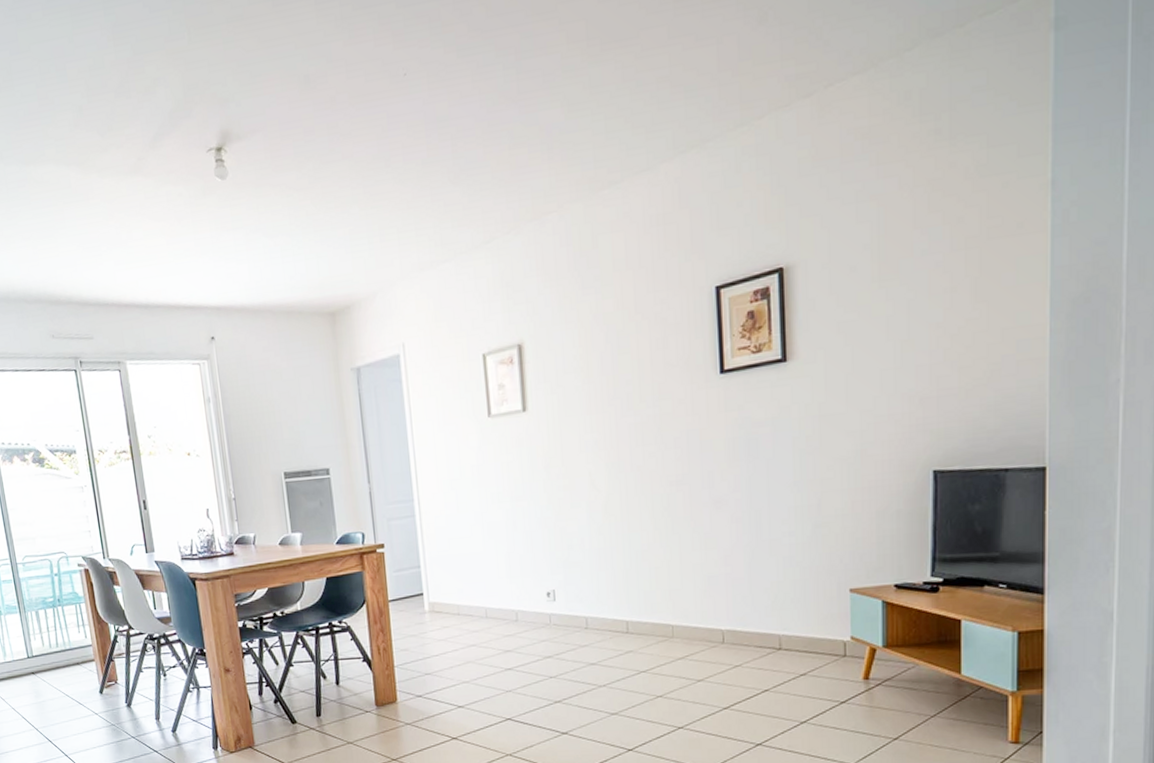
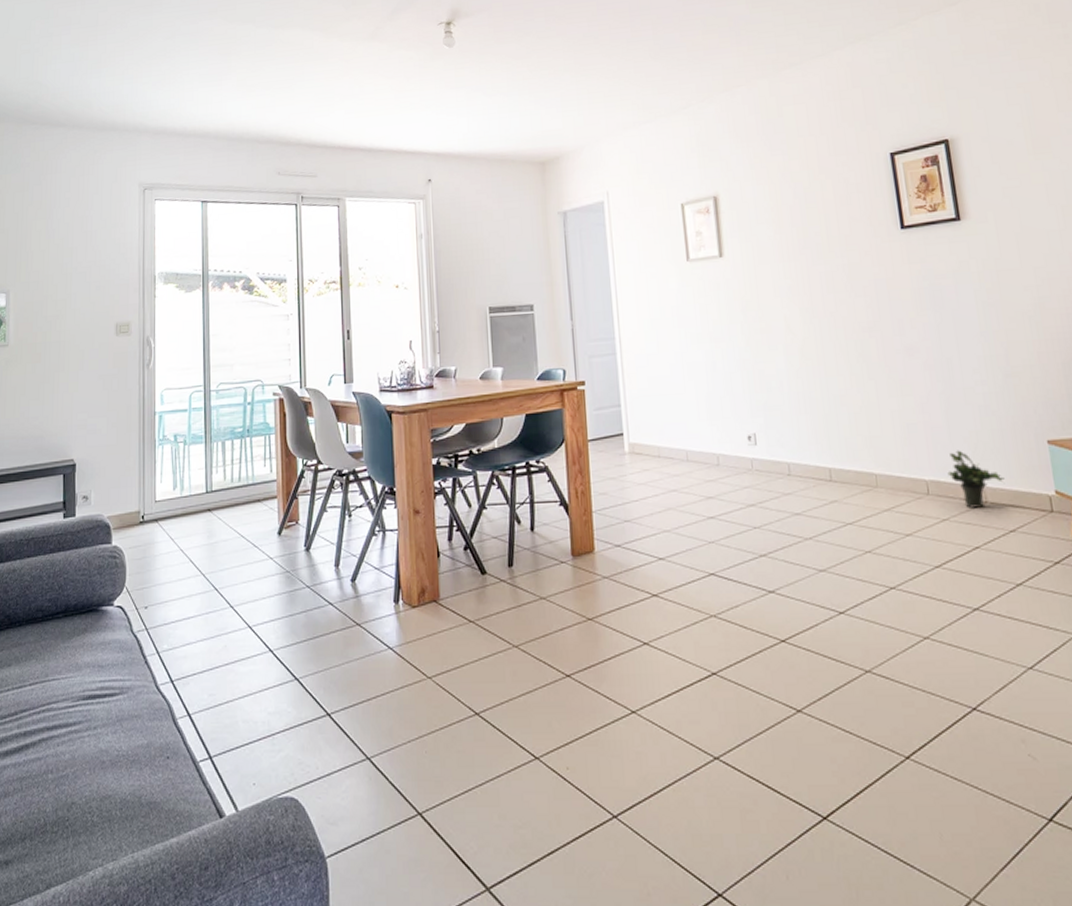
potted plant: none [744,600,801,655] -> present [947,450,1004,508]

